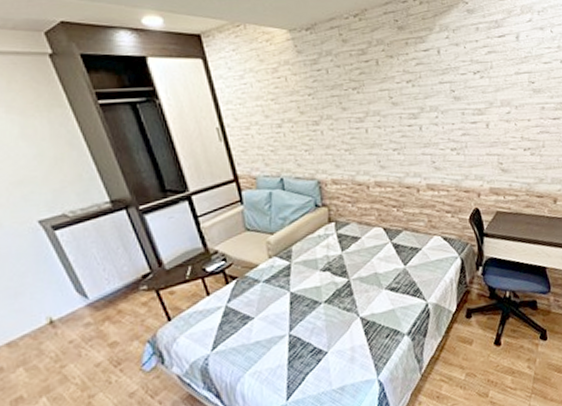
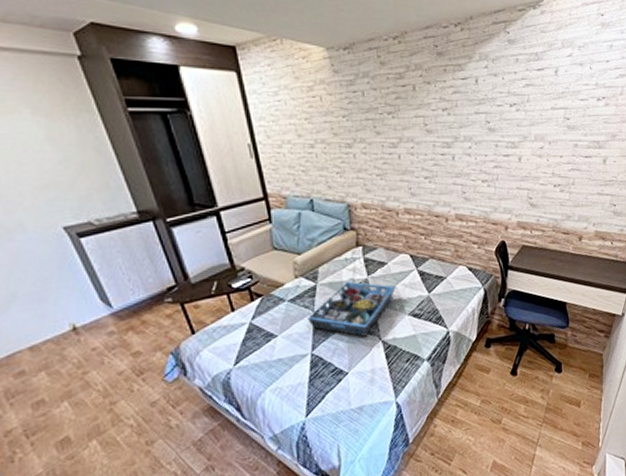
serving tray: none [283,258,371,314] -> present [307,281,396,337]

